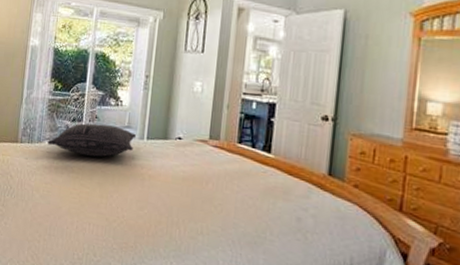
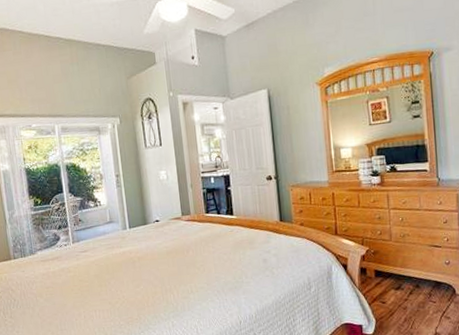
pillow: present [47,123,137,158] -> none [39,224,120,256]

